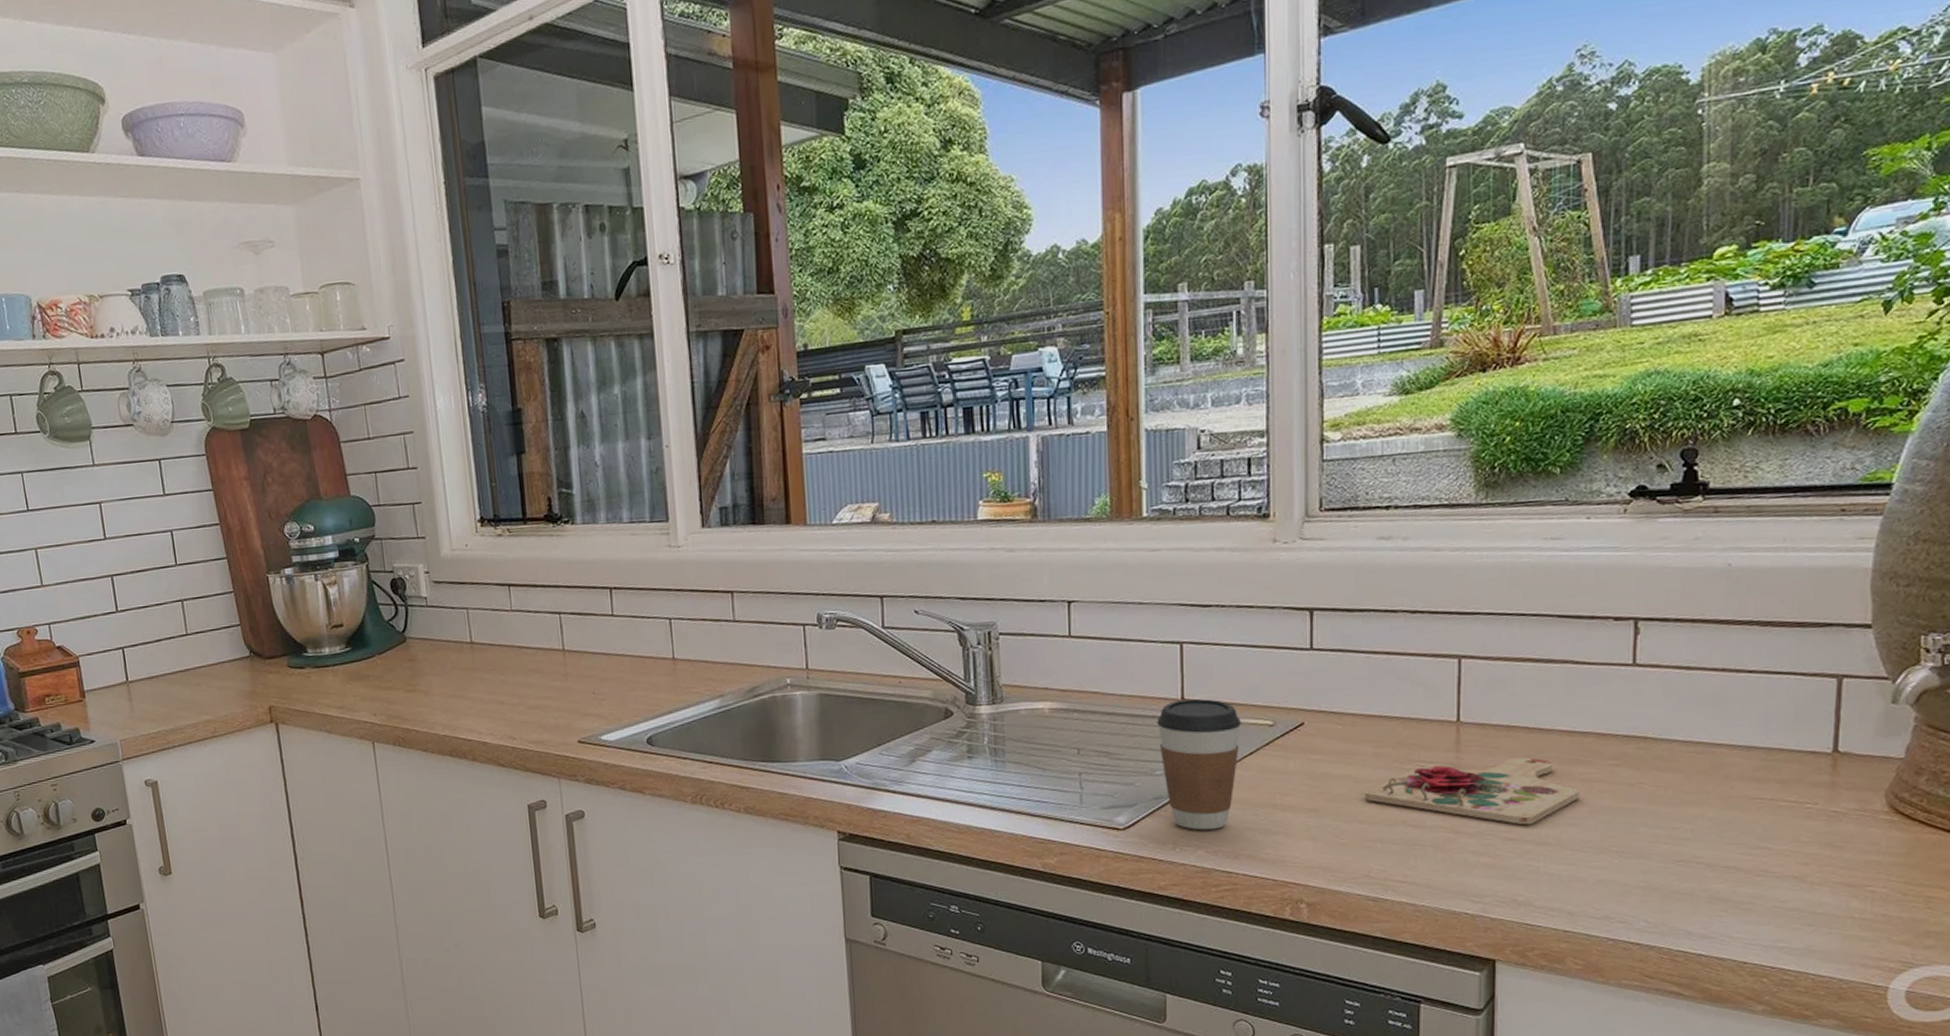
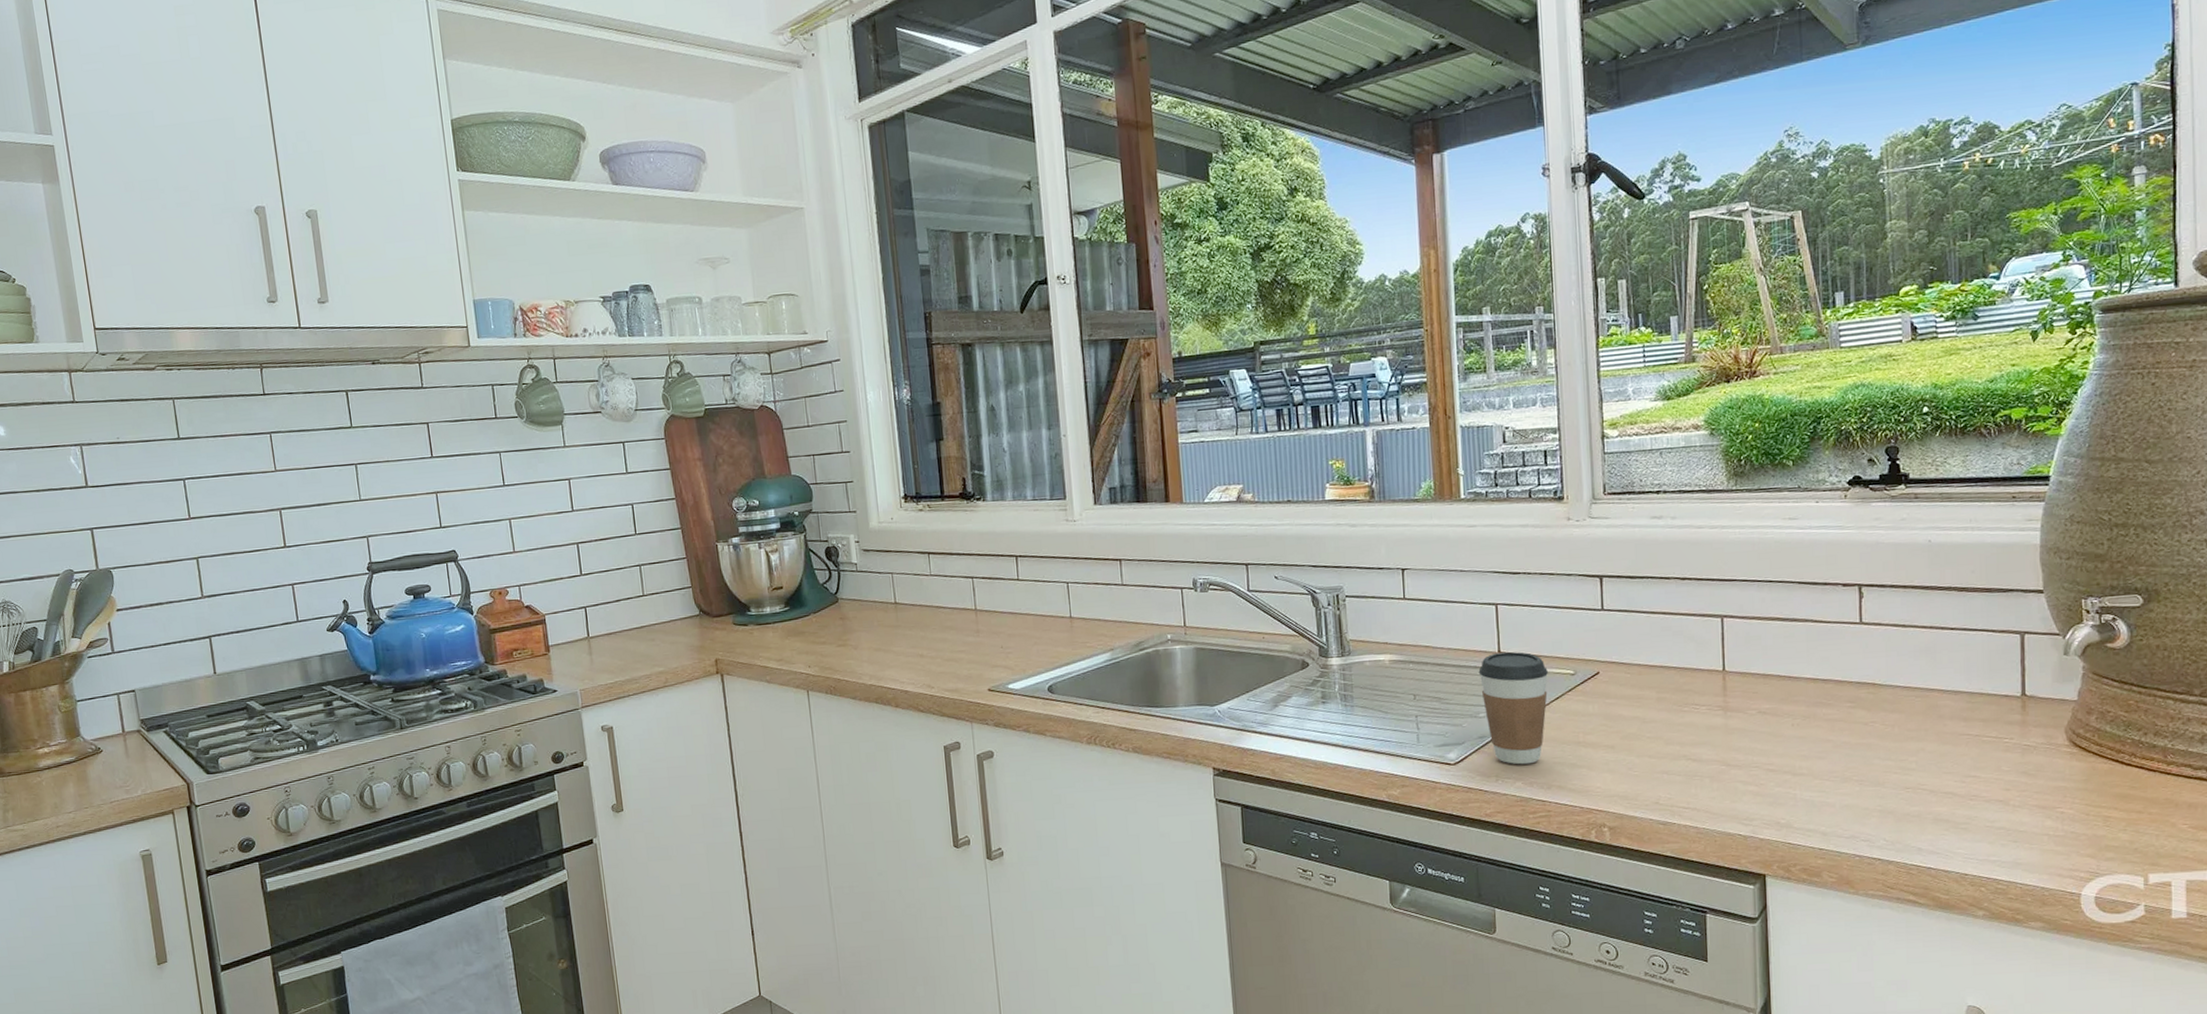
cutting board: present [1365,757,1580,825] -> none [1652,701,1825,759]

